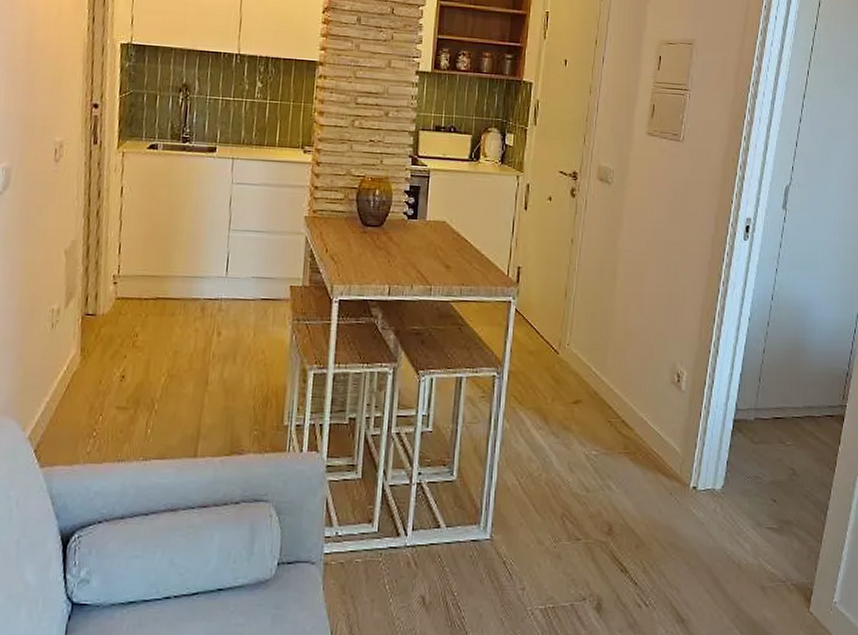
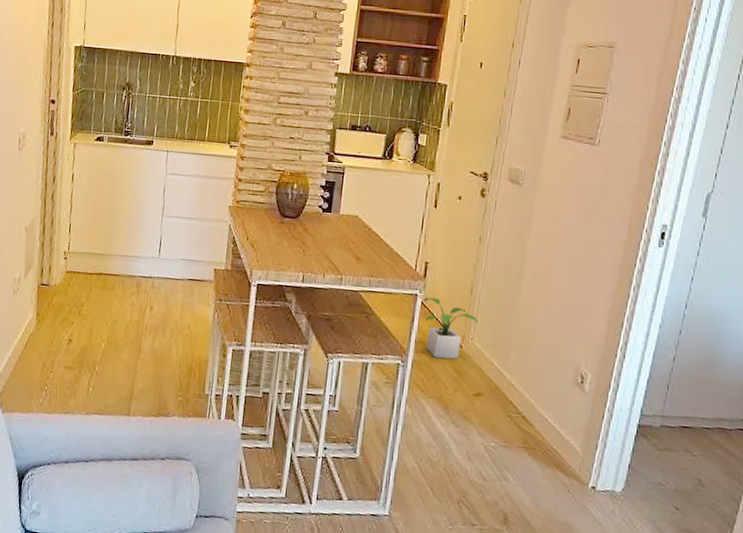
potted plant: none [518,303,575,367] -> present [424,297,479,359]

